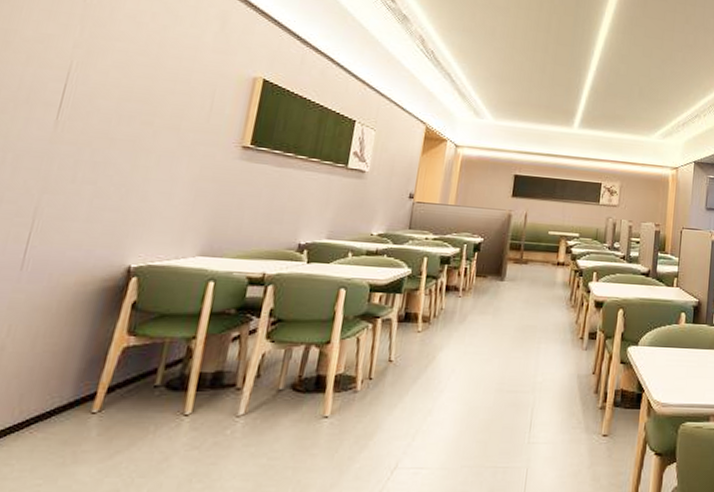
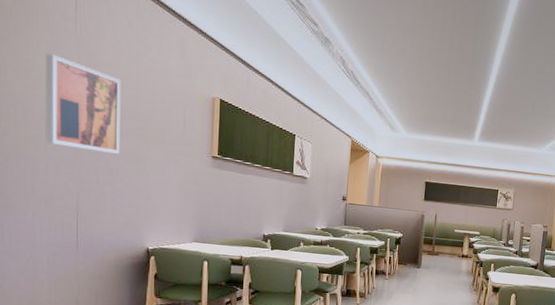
wall art: none [8,23,135,144] -> present [45,53,121,154]

